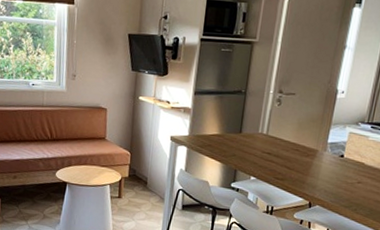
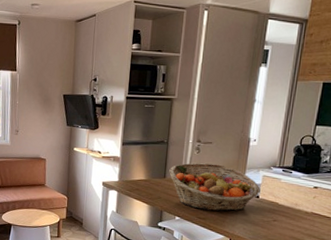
fruit basket: none [246,116,346,172] -> present [169,163,260,211]

